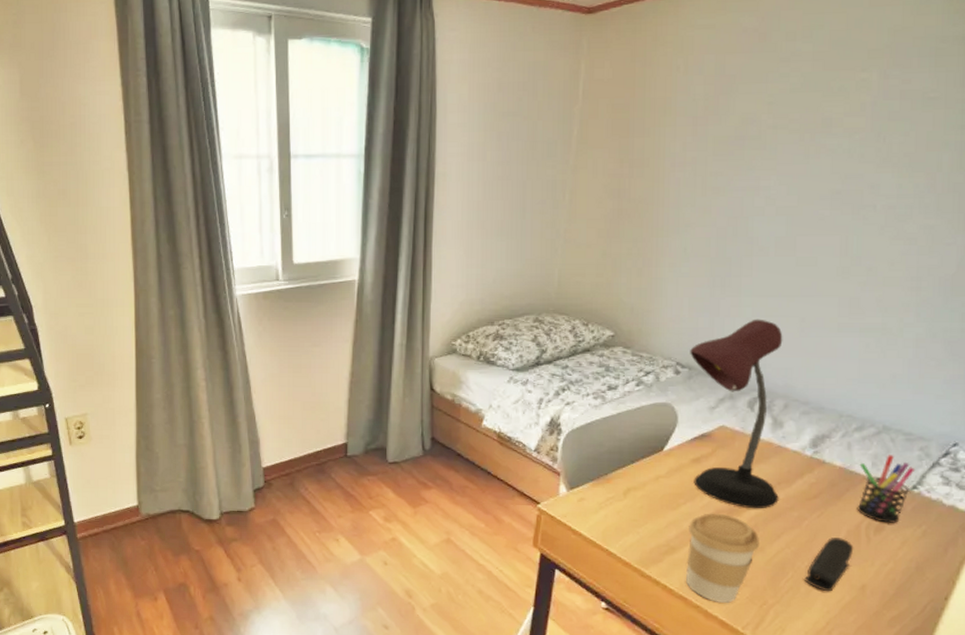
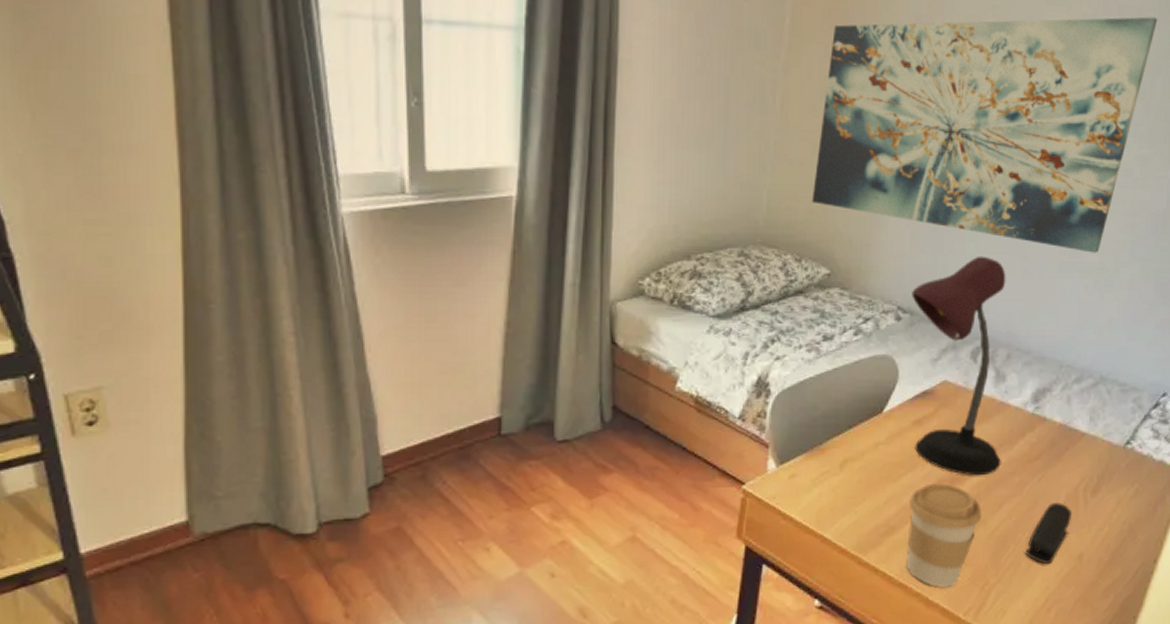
wall art: none [597,98,945,315] -> present [811,17,1158,253]
pen holder: present [857,455,916,524] -> none [1075,408,1129,485]

